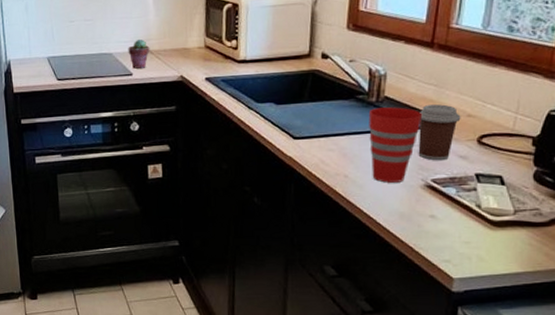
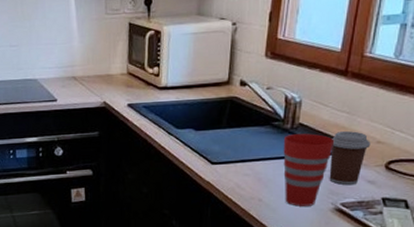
potted succulent: present [128,38,150,69] -> none [52,65,74,95]

